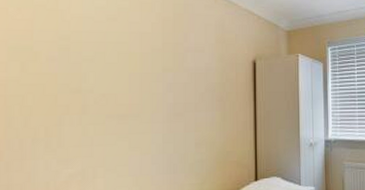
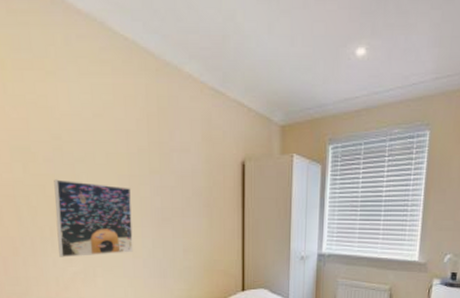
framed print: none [53,78,143,159] -> present [54,179,133,257]

